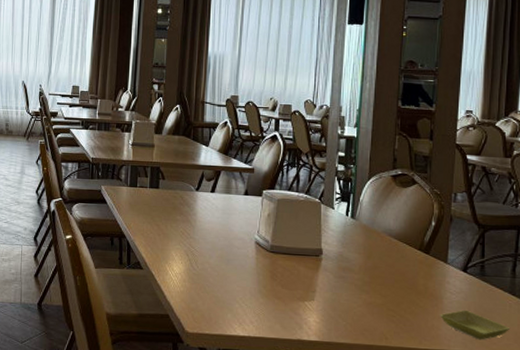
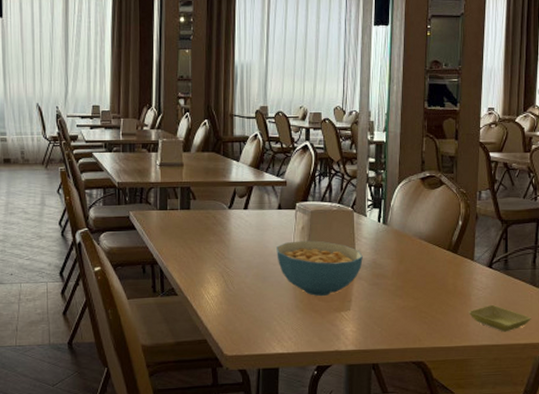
cereal bowl: none [241,227,329,284] -> present [276,240,363,296]

